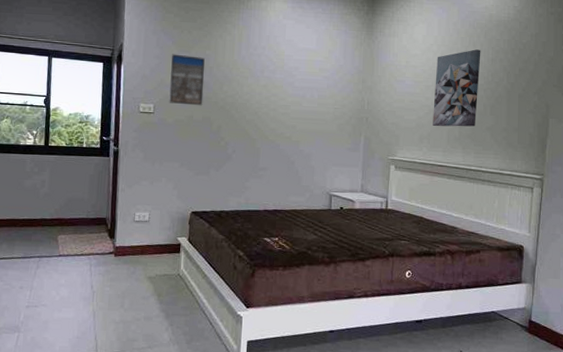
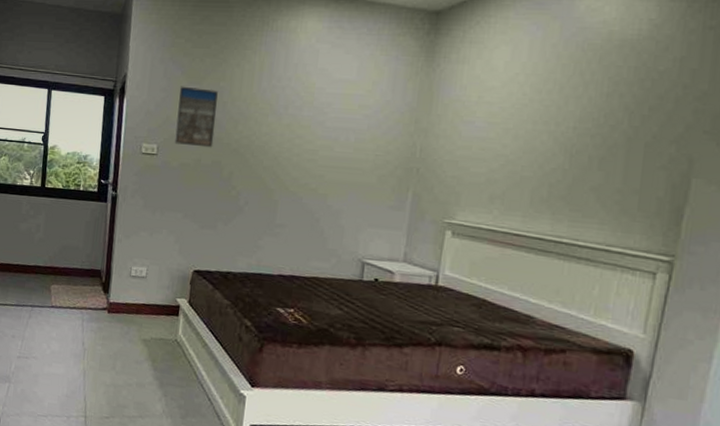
wall art: present [433,49,481,127] -> none [510,80,591,185]

